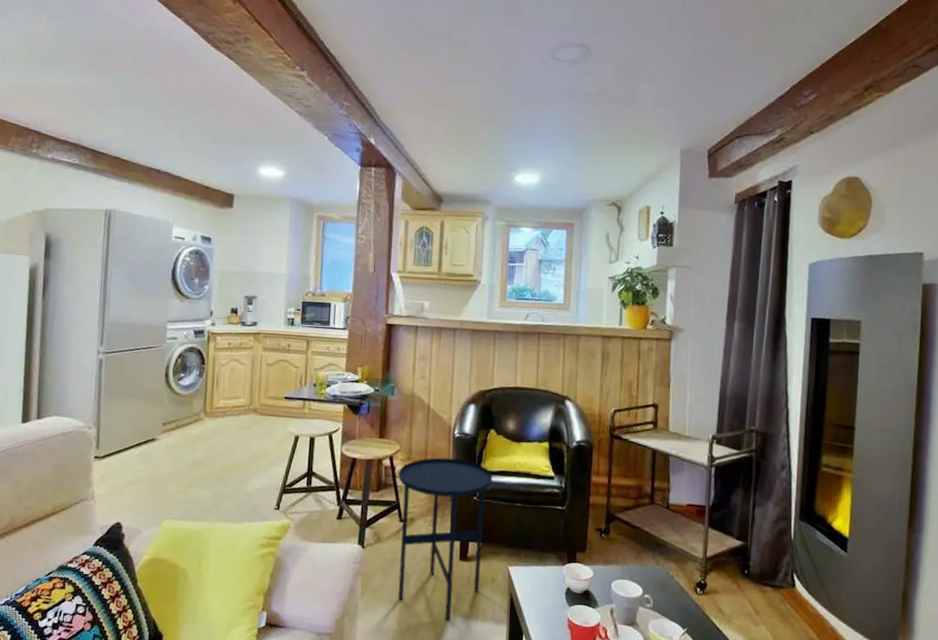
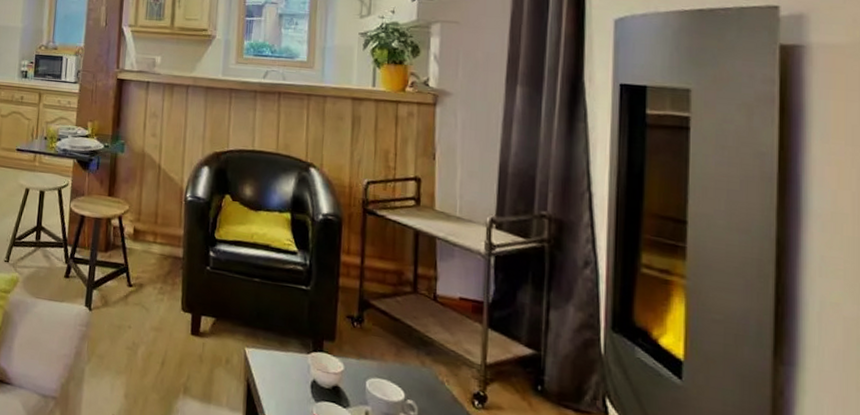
side table: present [397,457,493,620] -> none [125,221,228,400]

